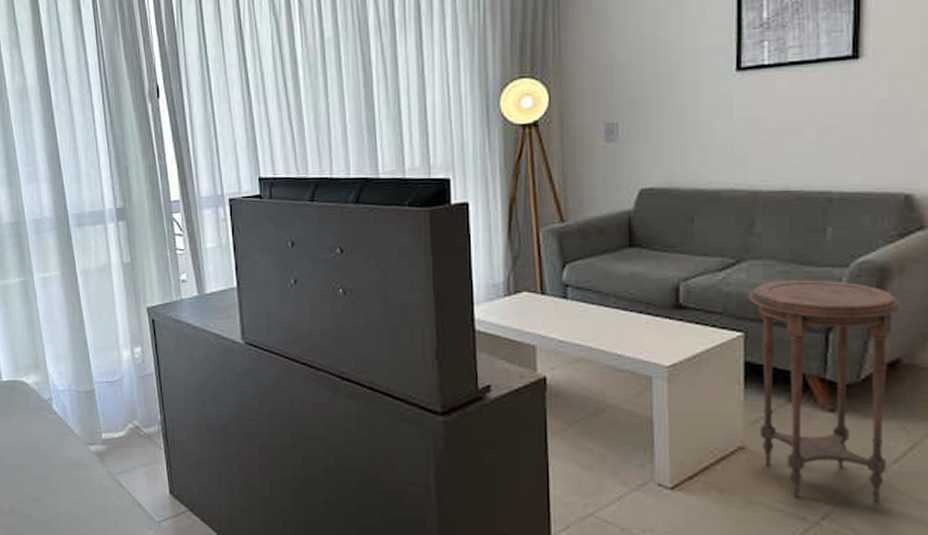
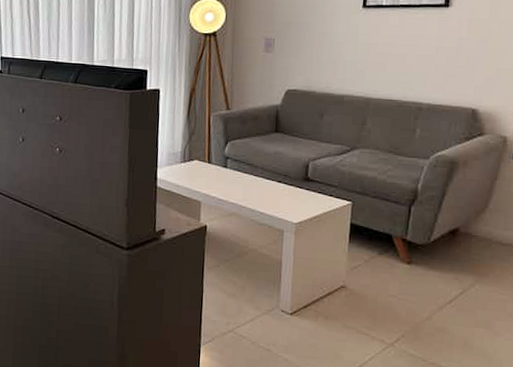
side table: present [747,279,902,500] -> none [356,165,463,330]

